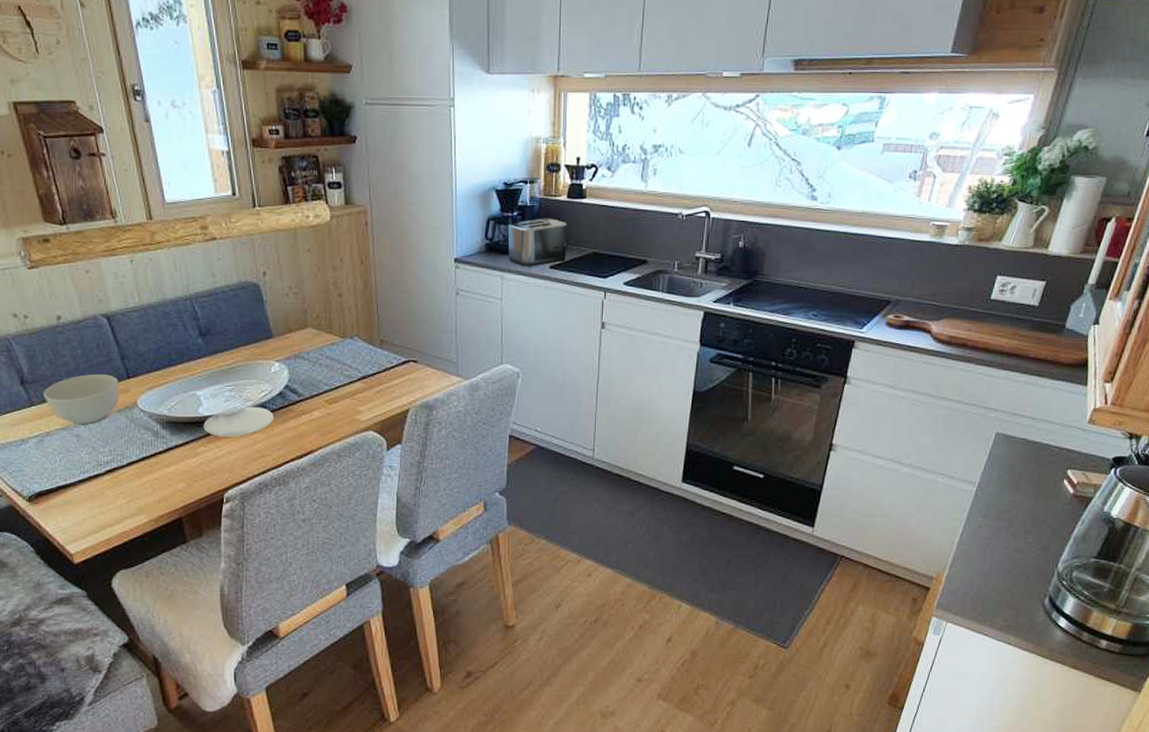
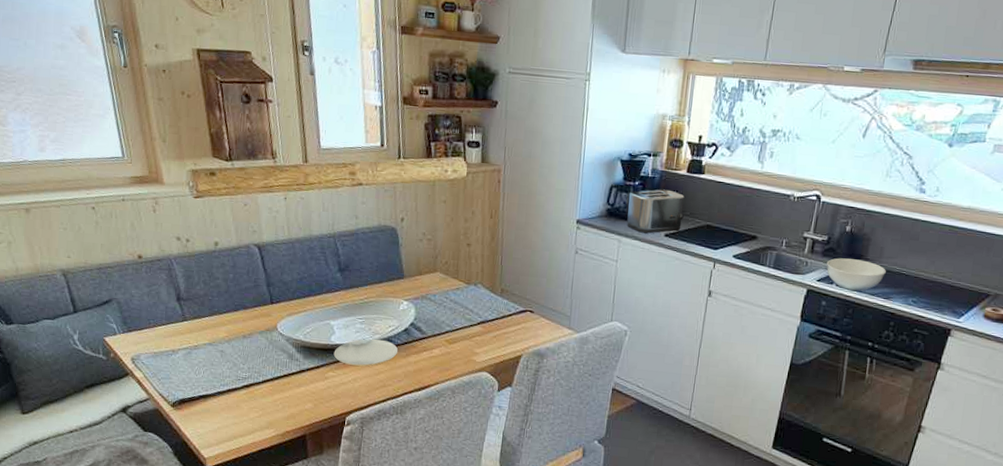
bowl: present [43,374,119,425] -> none [195,297,263,342]
bowl: none [721,276,785,310] -> present [826,258,887,292]

